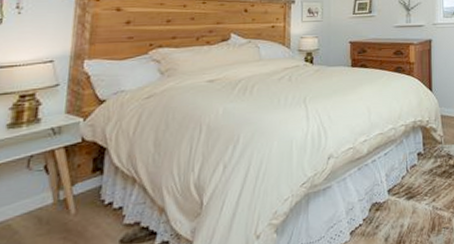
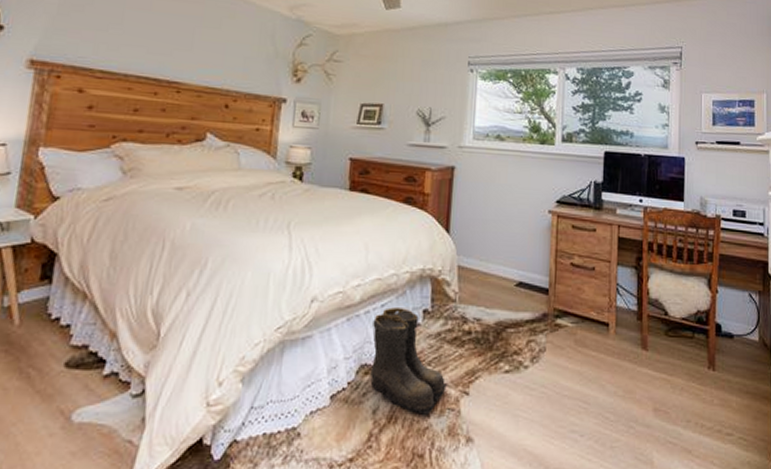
boots: none [379,154,441,236] -> present [370,307,447,415]

